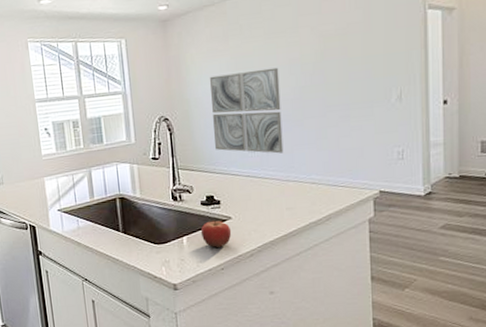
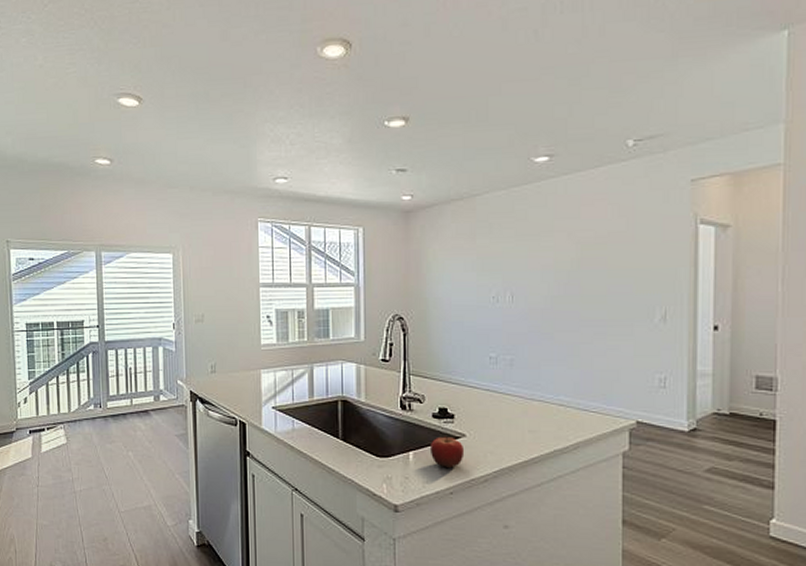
wall art: present [210,67,284,154] -> none [453,272,529,368]

